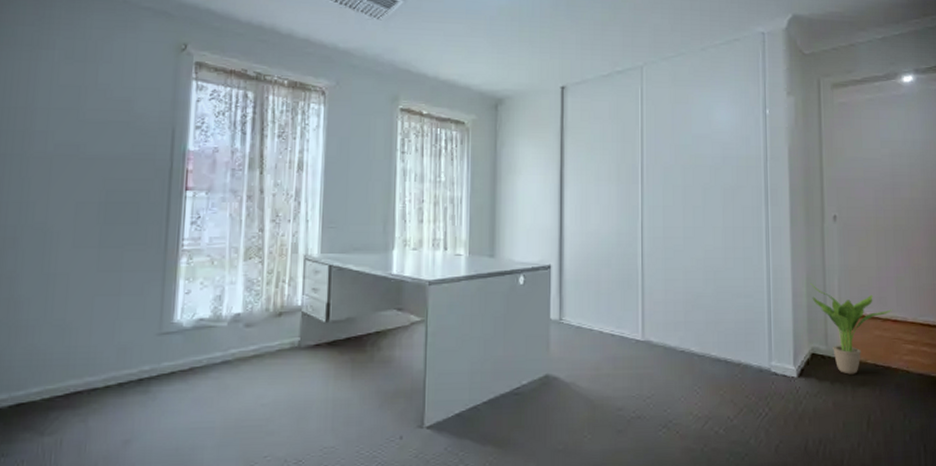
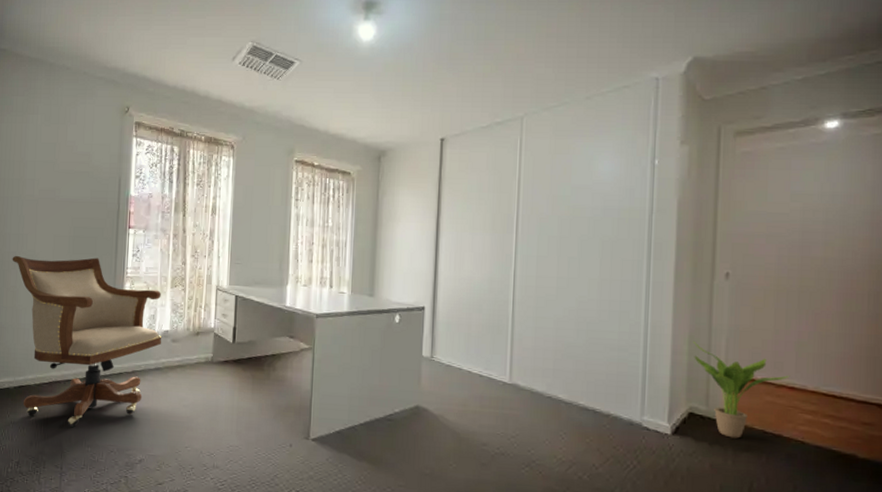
chair: none [9,228,232,450] -> present [12,255,162,427]

